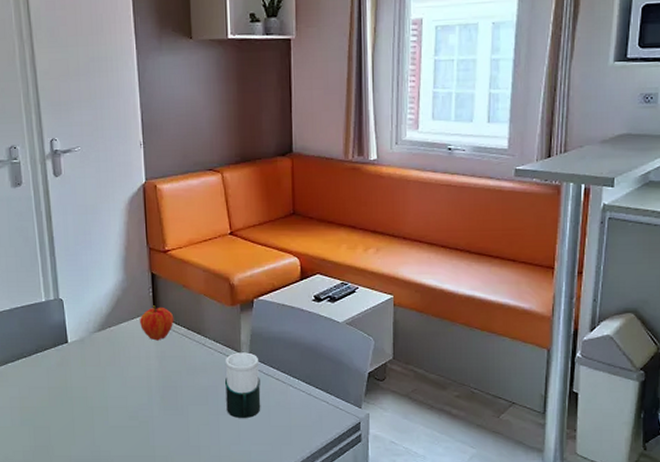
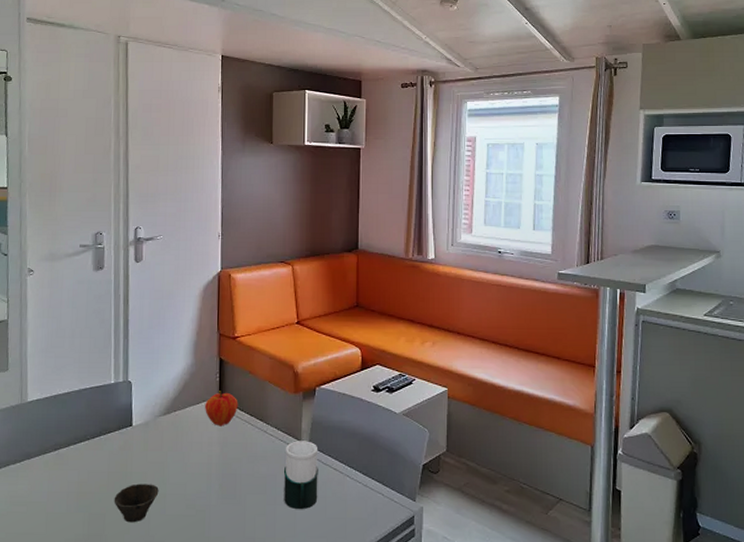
cup: none [56,398,101,434] -> present [114,483,159,523]

